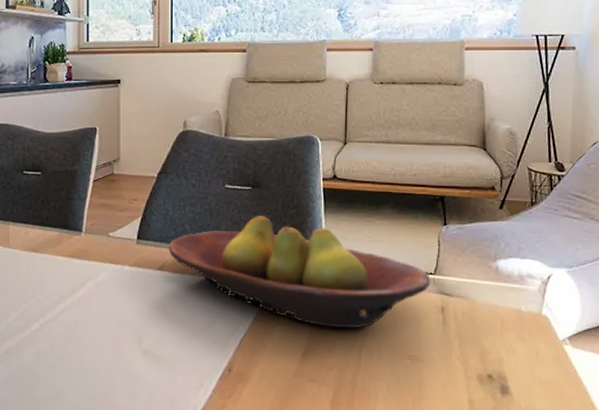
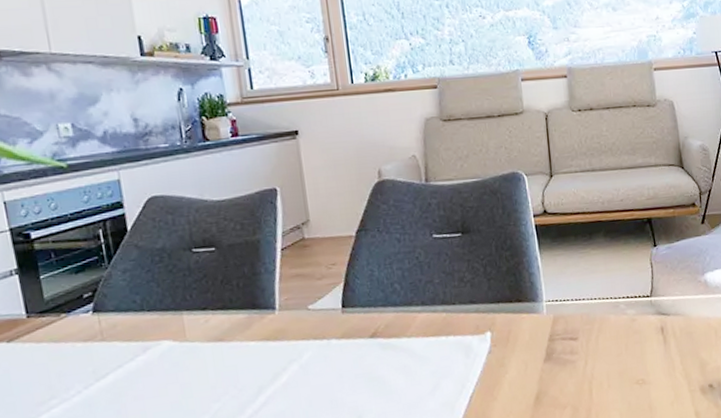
fruit bowl: present [168,215,431,329] -> none [378,261,649,367]

